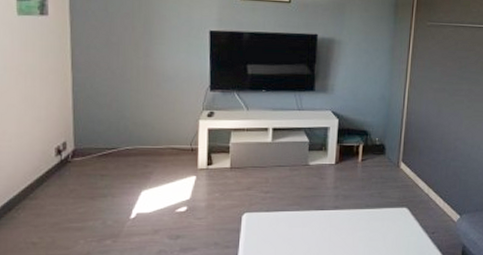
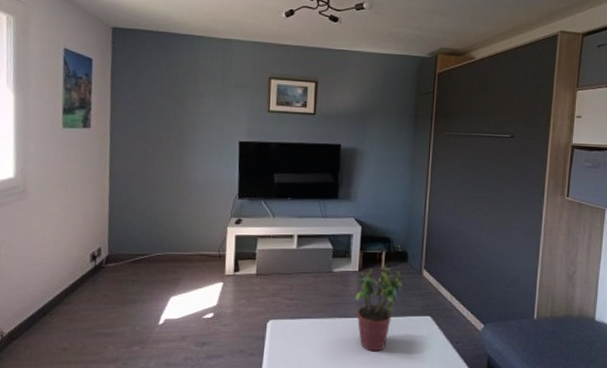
potted plant: none [331,158,381,243] -> present [355,265,404,352]

